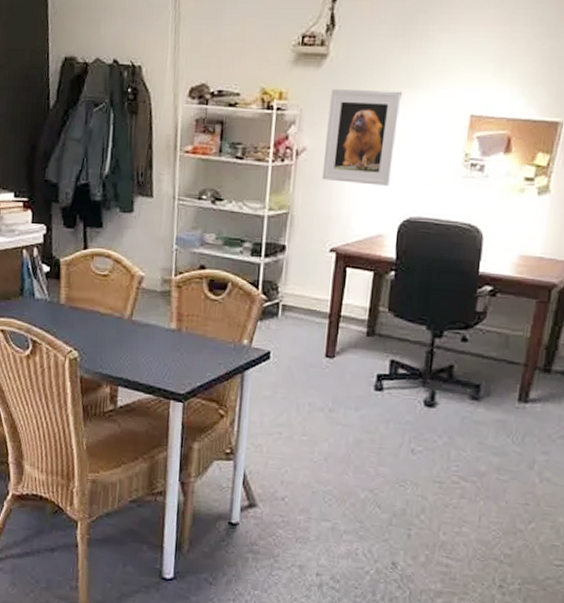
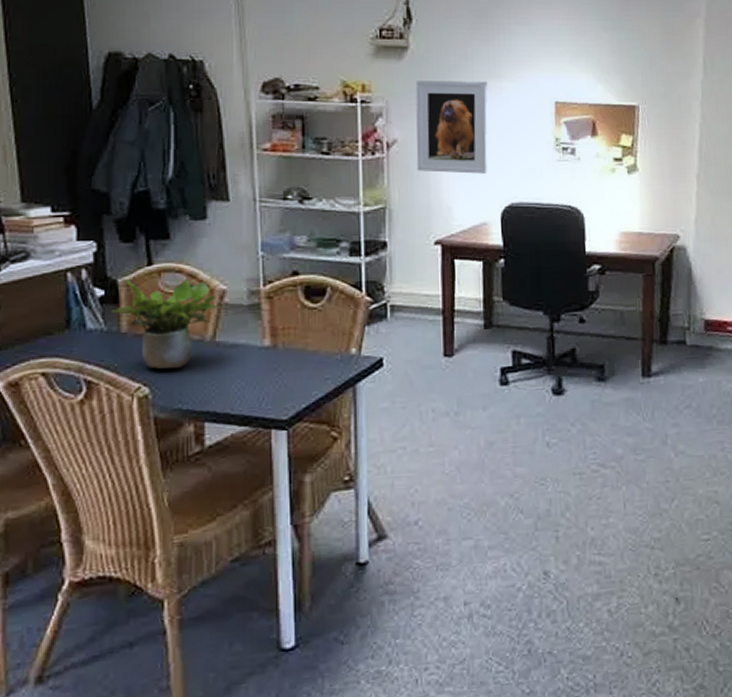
potted plant: none [52,258,141,339] -> present [110,278,224,370]

